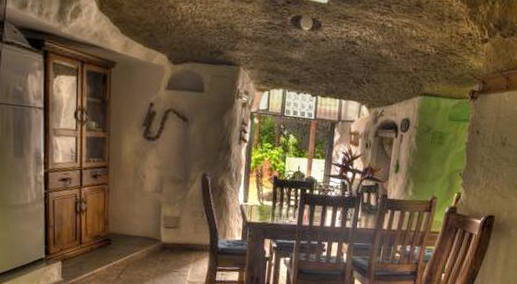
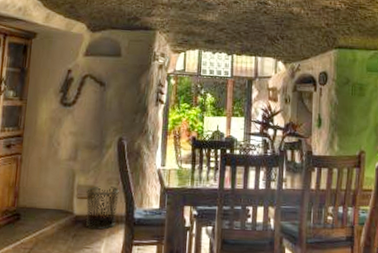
waste bin: none [172,217,204,256] -> present [85,186,119,230]

